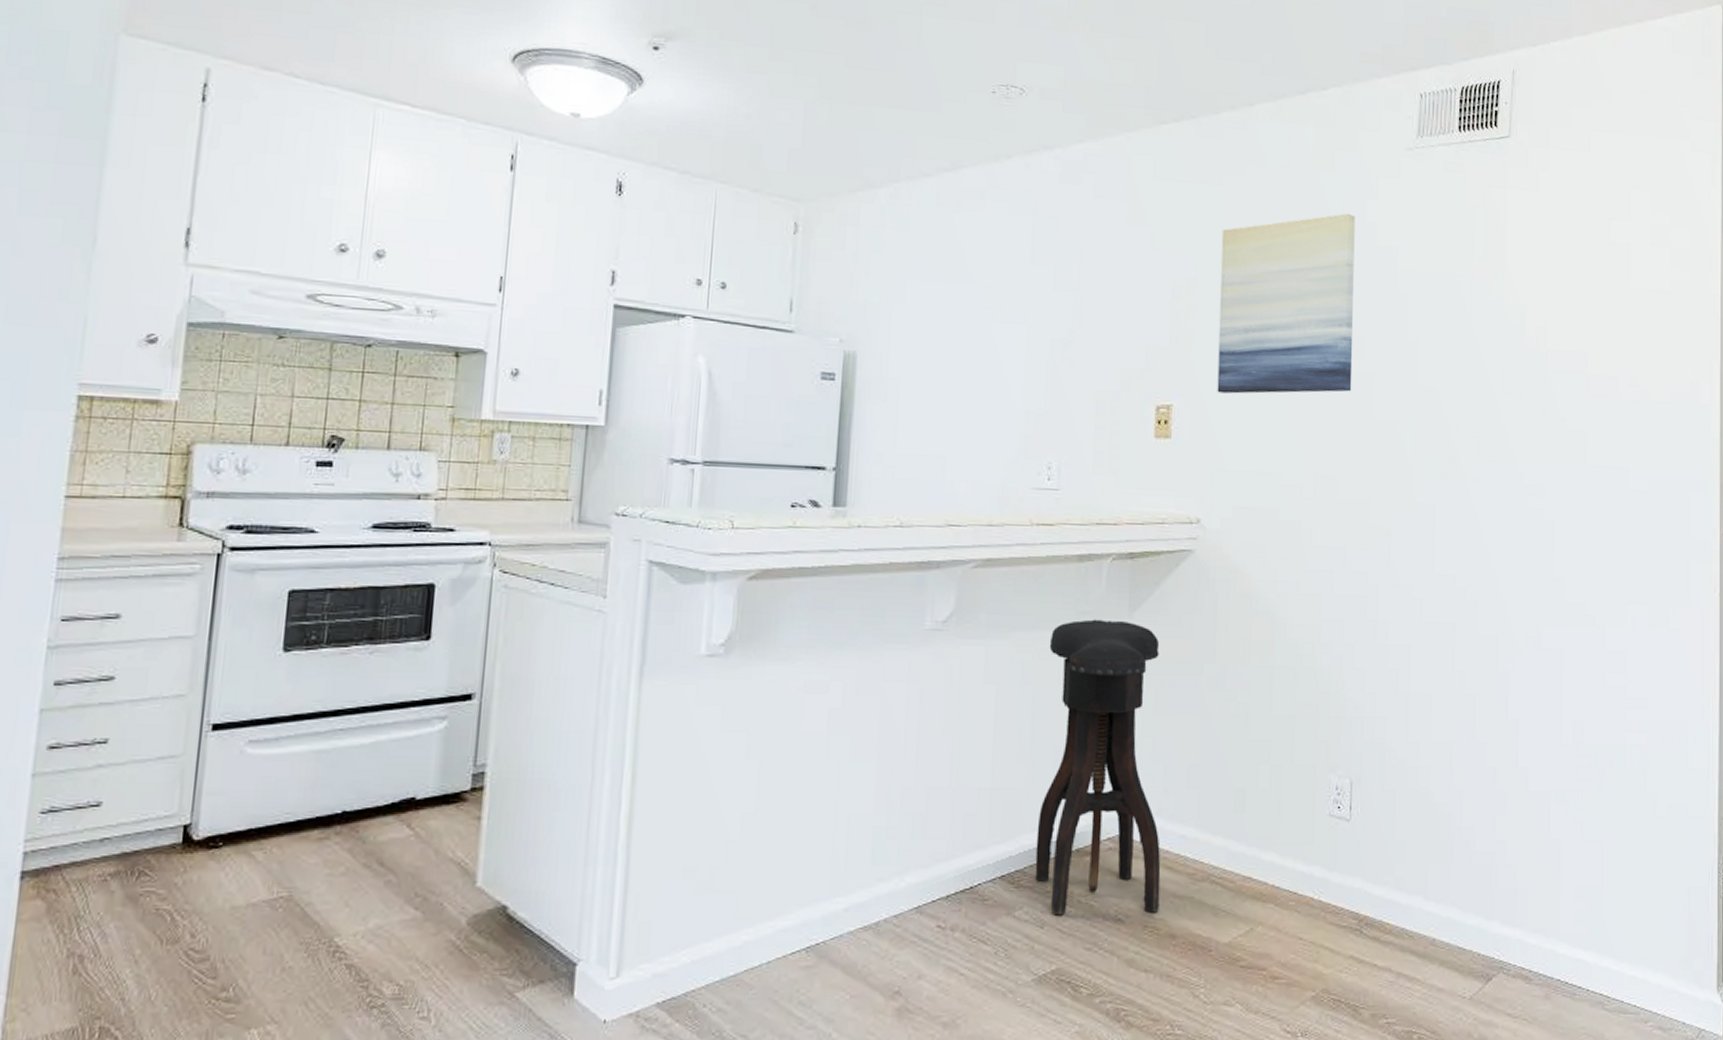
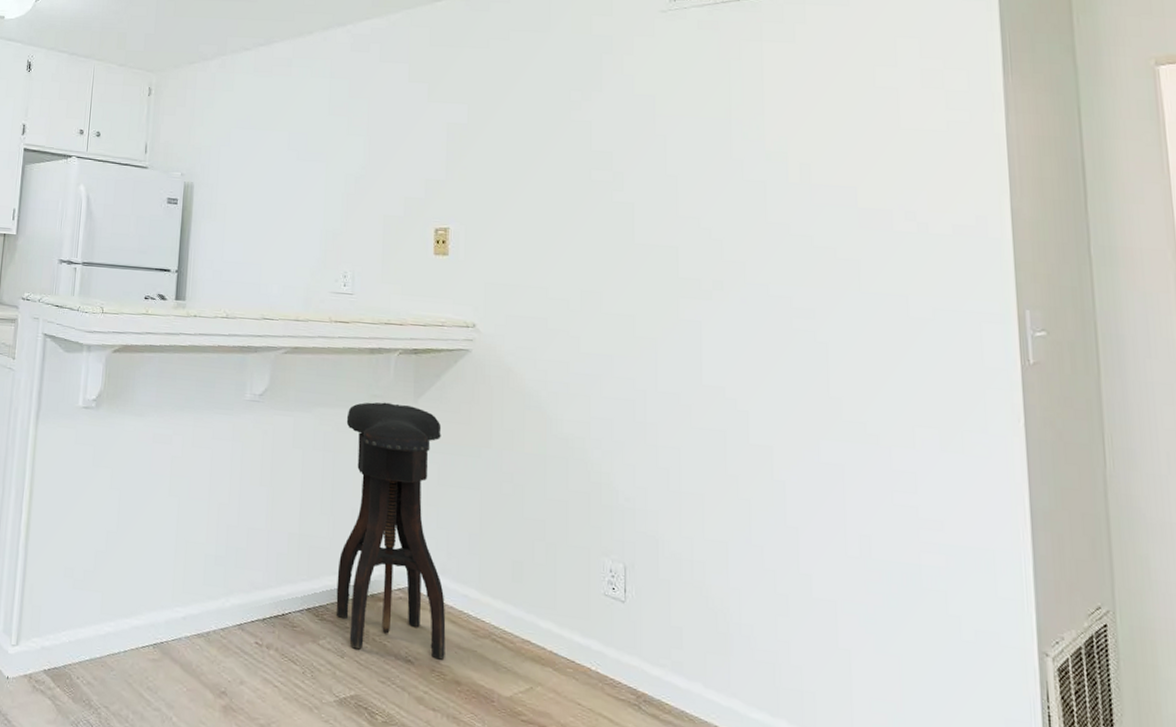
wall art: present [1217,214,1355,394] -> none [488,68,614,220]

